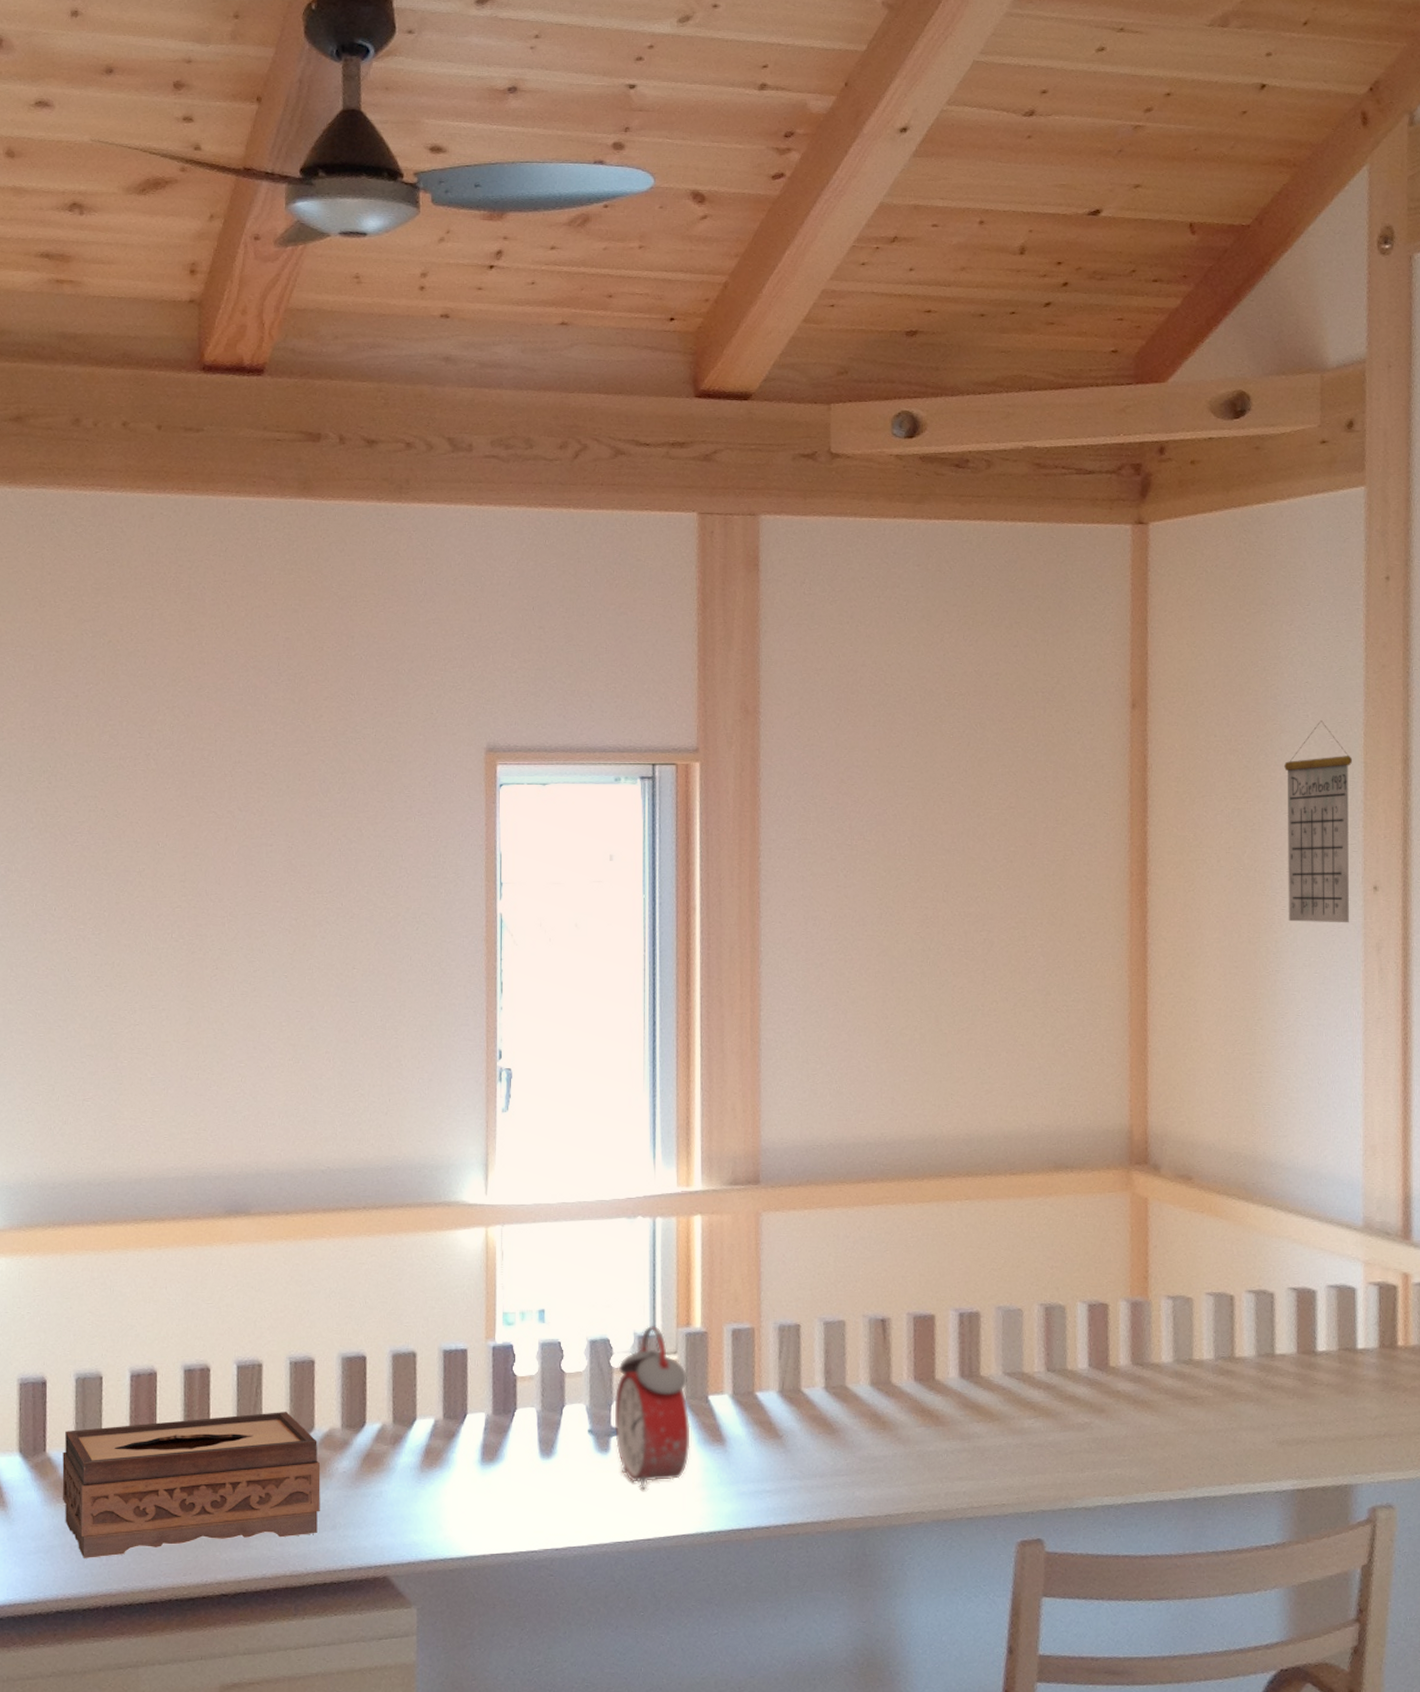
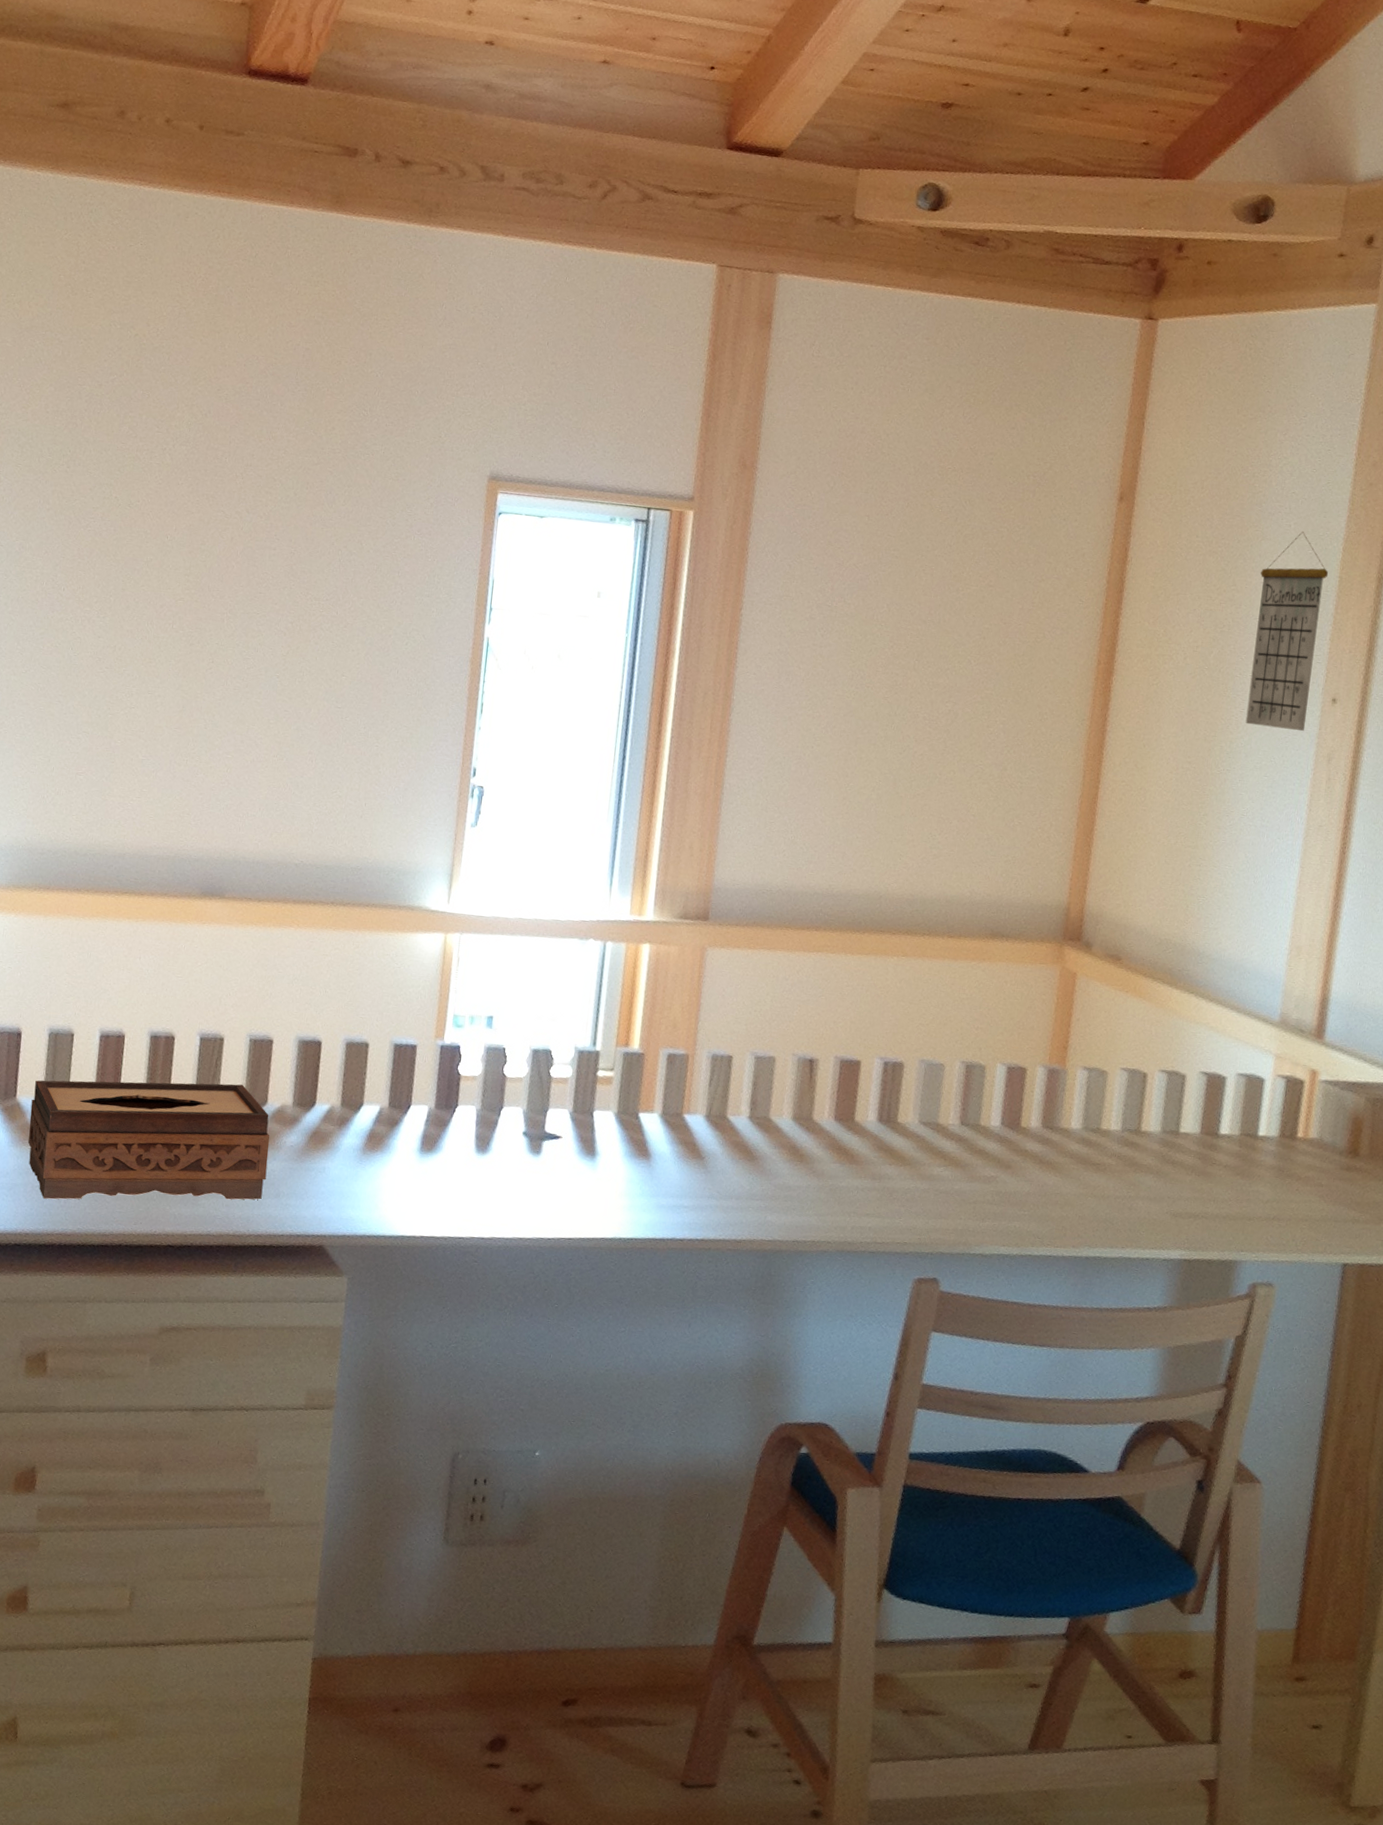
alarm clock: present [614,1326,690,1490] -> none [547,1042,621,1193]

